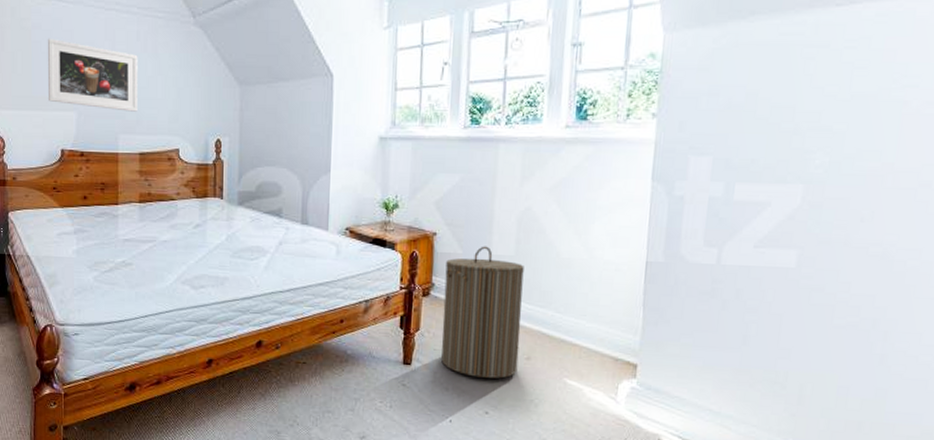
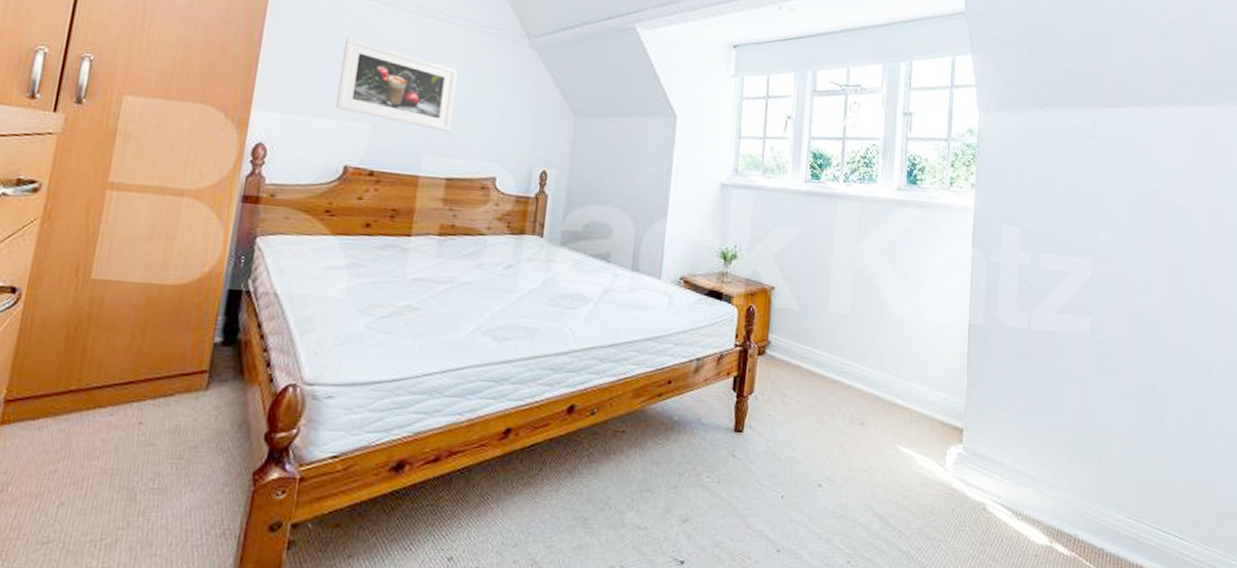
laundry hamper: present [441,246,524,379] -> none [775,302,859,447]

